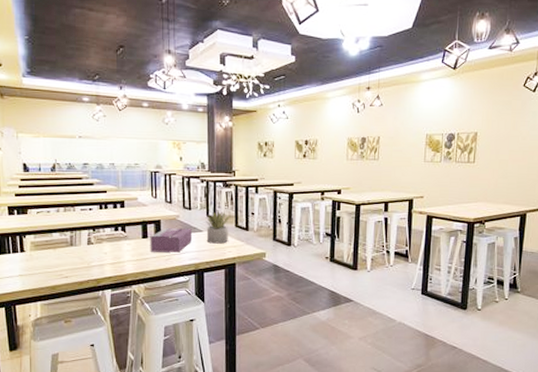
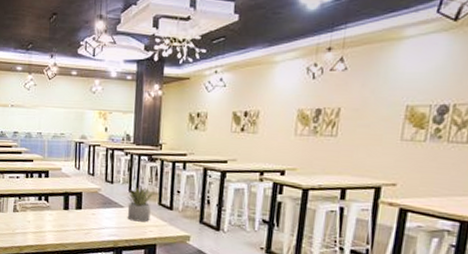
tissue box: present [150,227,192,253] -> none [70,200,113,227]

